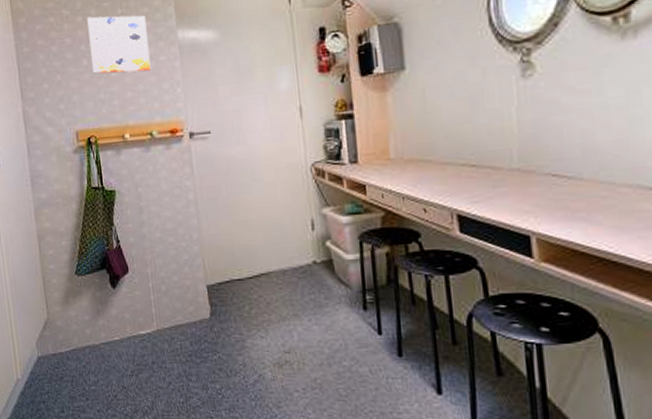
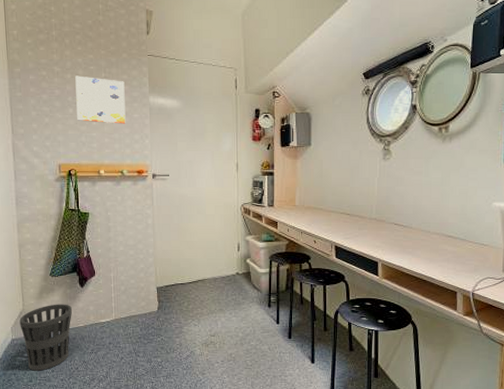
wastebasket: none [44,310,105,398] -> present [19,304,72,371]

